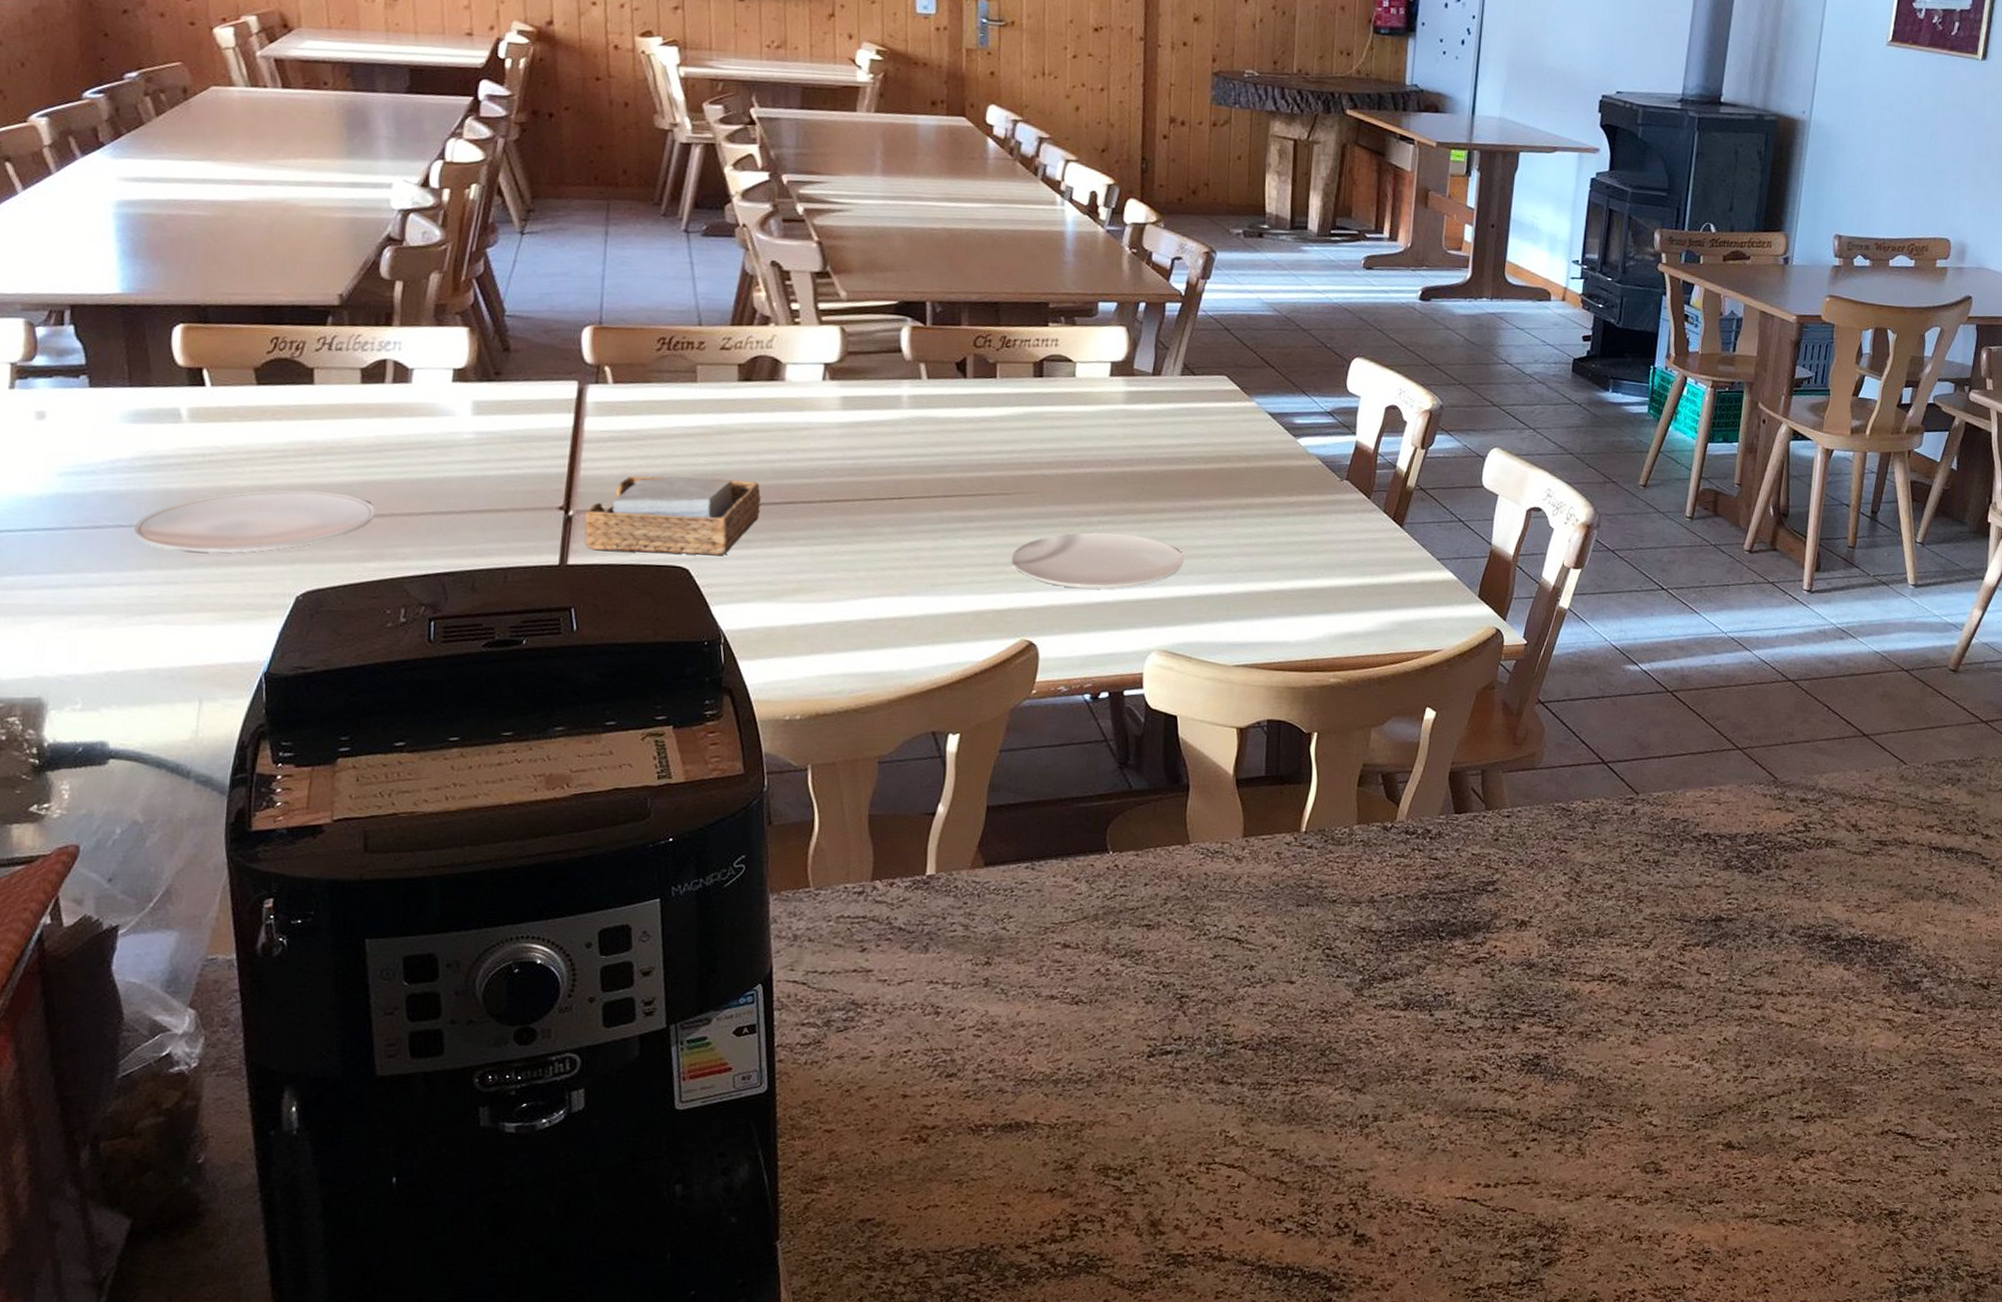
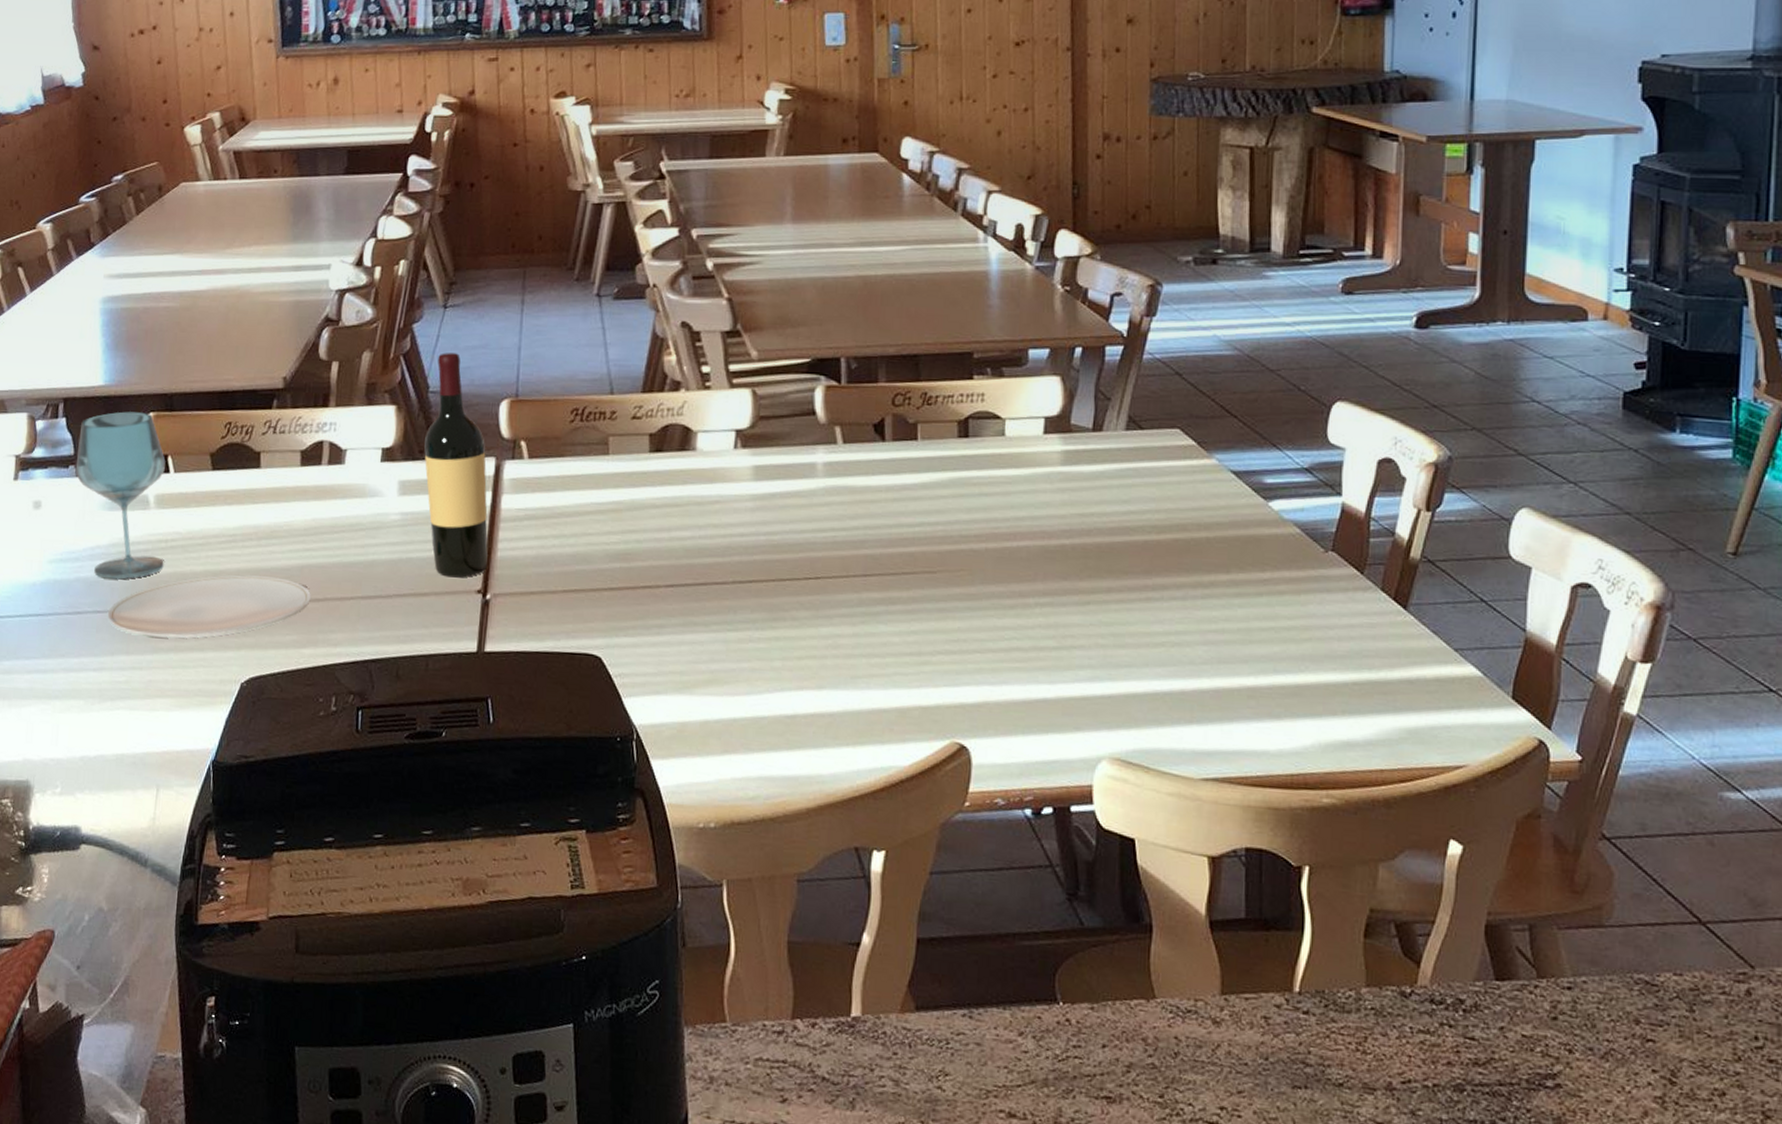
wine glass: none [88,321,201,494] -> present [75,411,165,580]
wine bottle: none [500,278,571,495] -> present [424,353,488,578]
napkin holder: present [584,475,761,556] -> none [500,556,673,643]
plate: present [1011,532,1184,589] -> none [937,616,1137,684]

